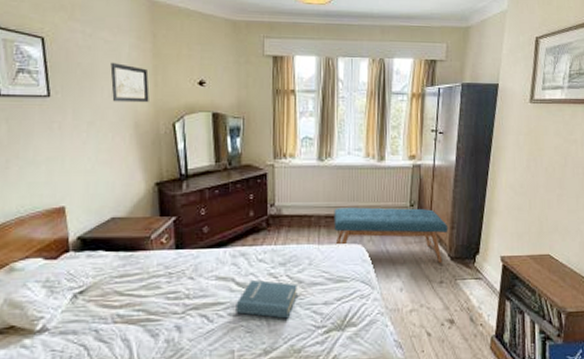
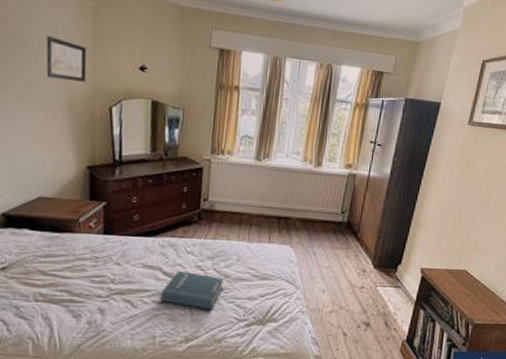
bench: present [334,207,449,264] -> none [264,208,376,270]

